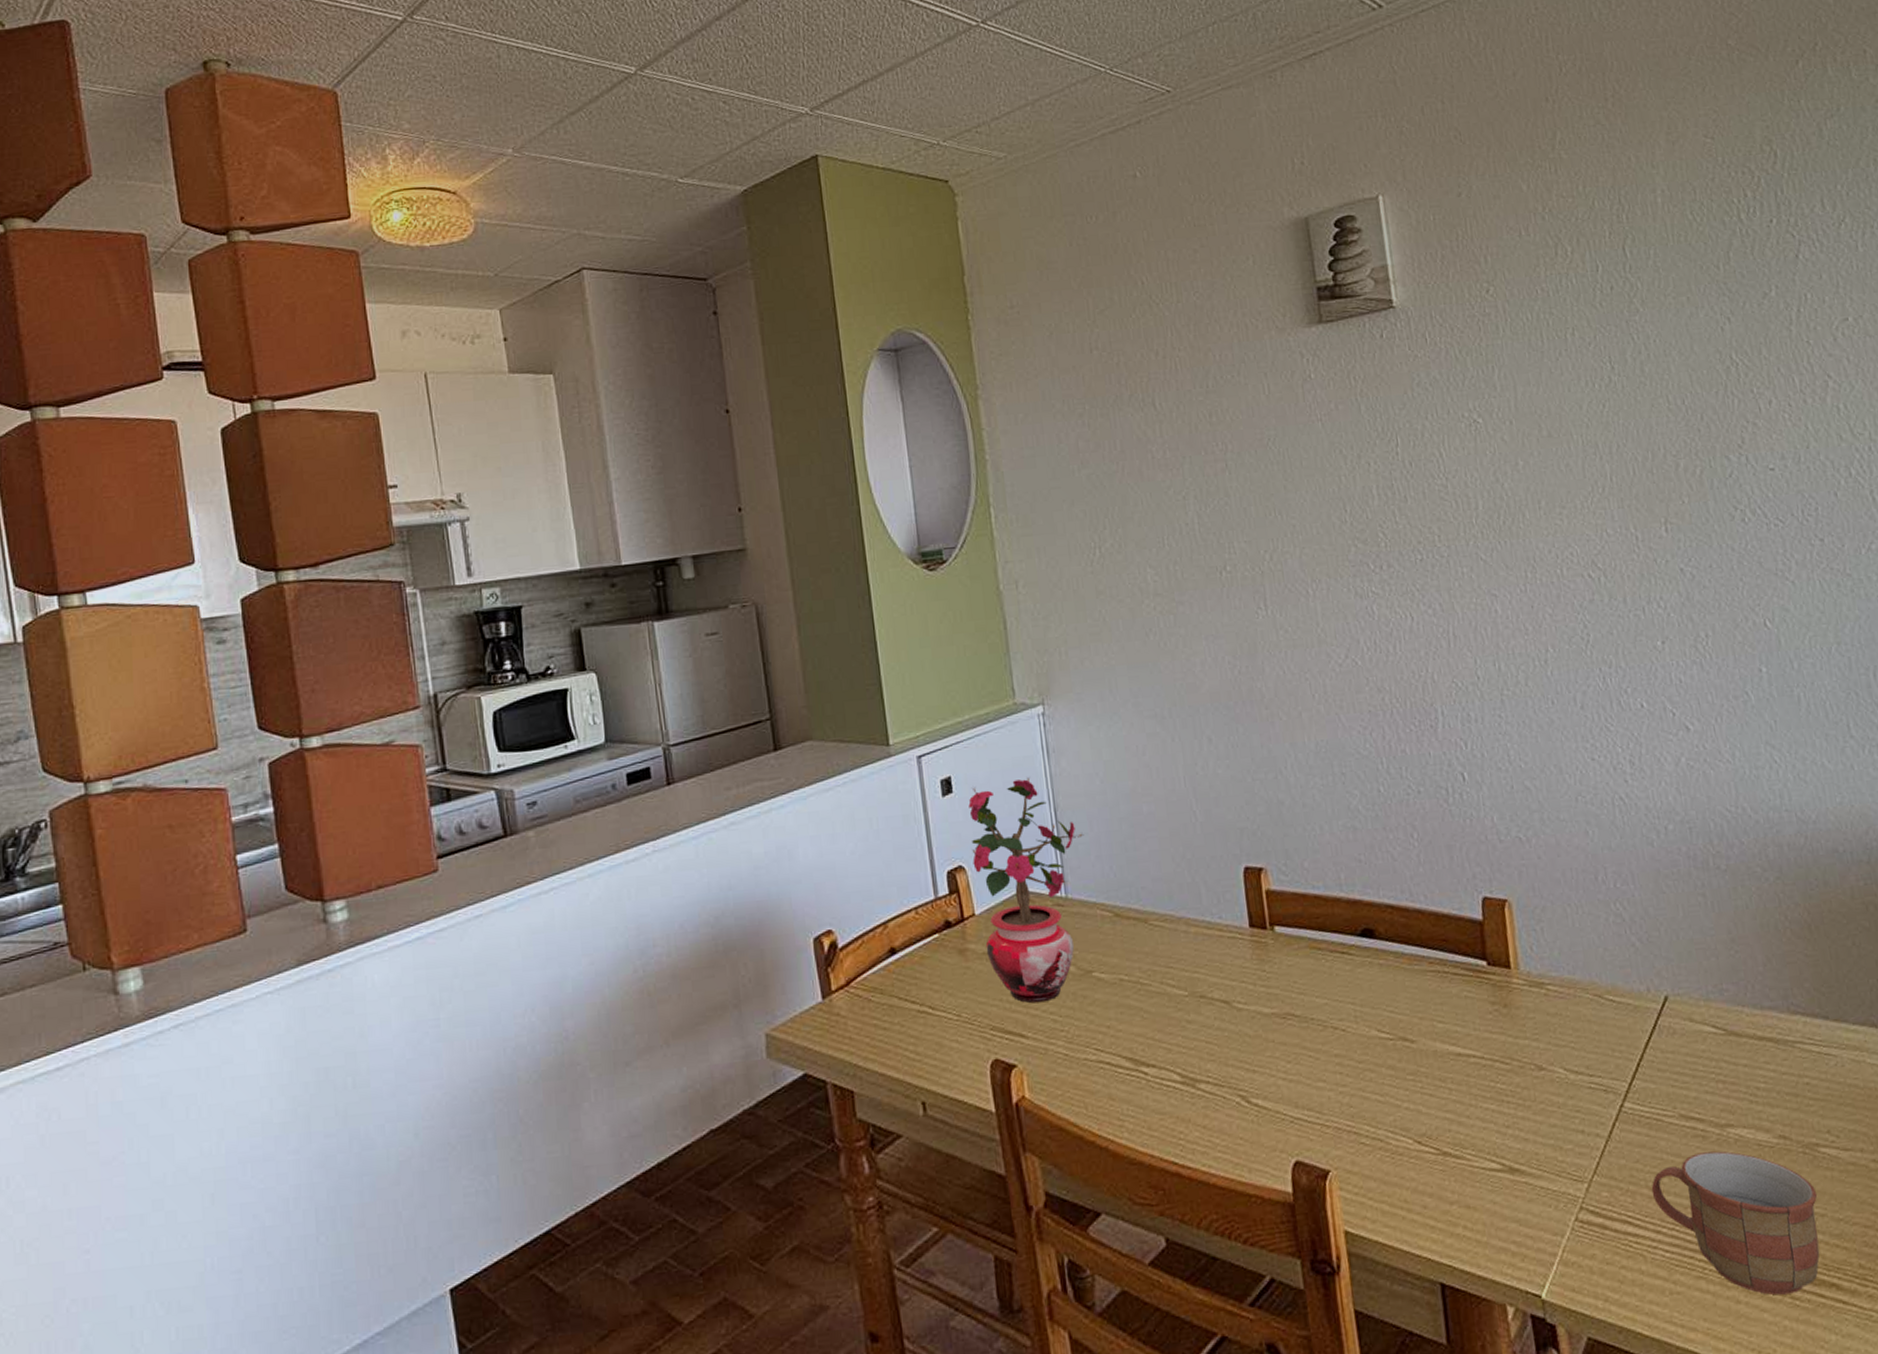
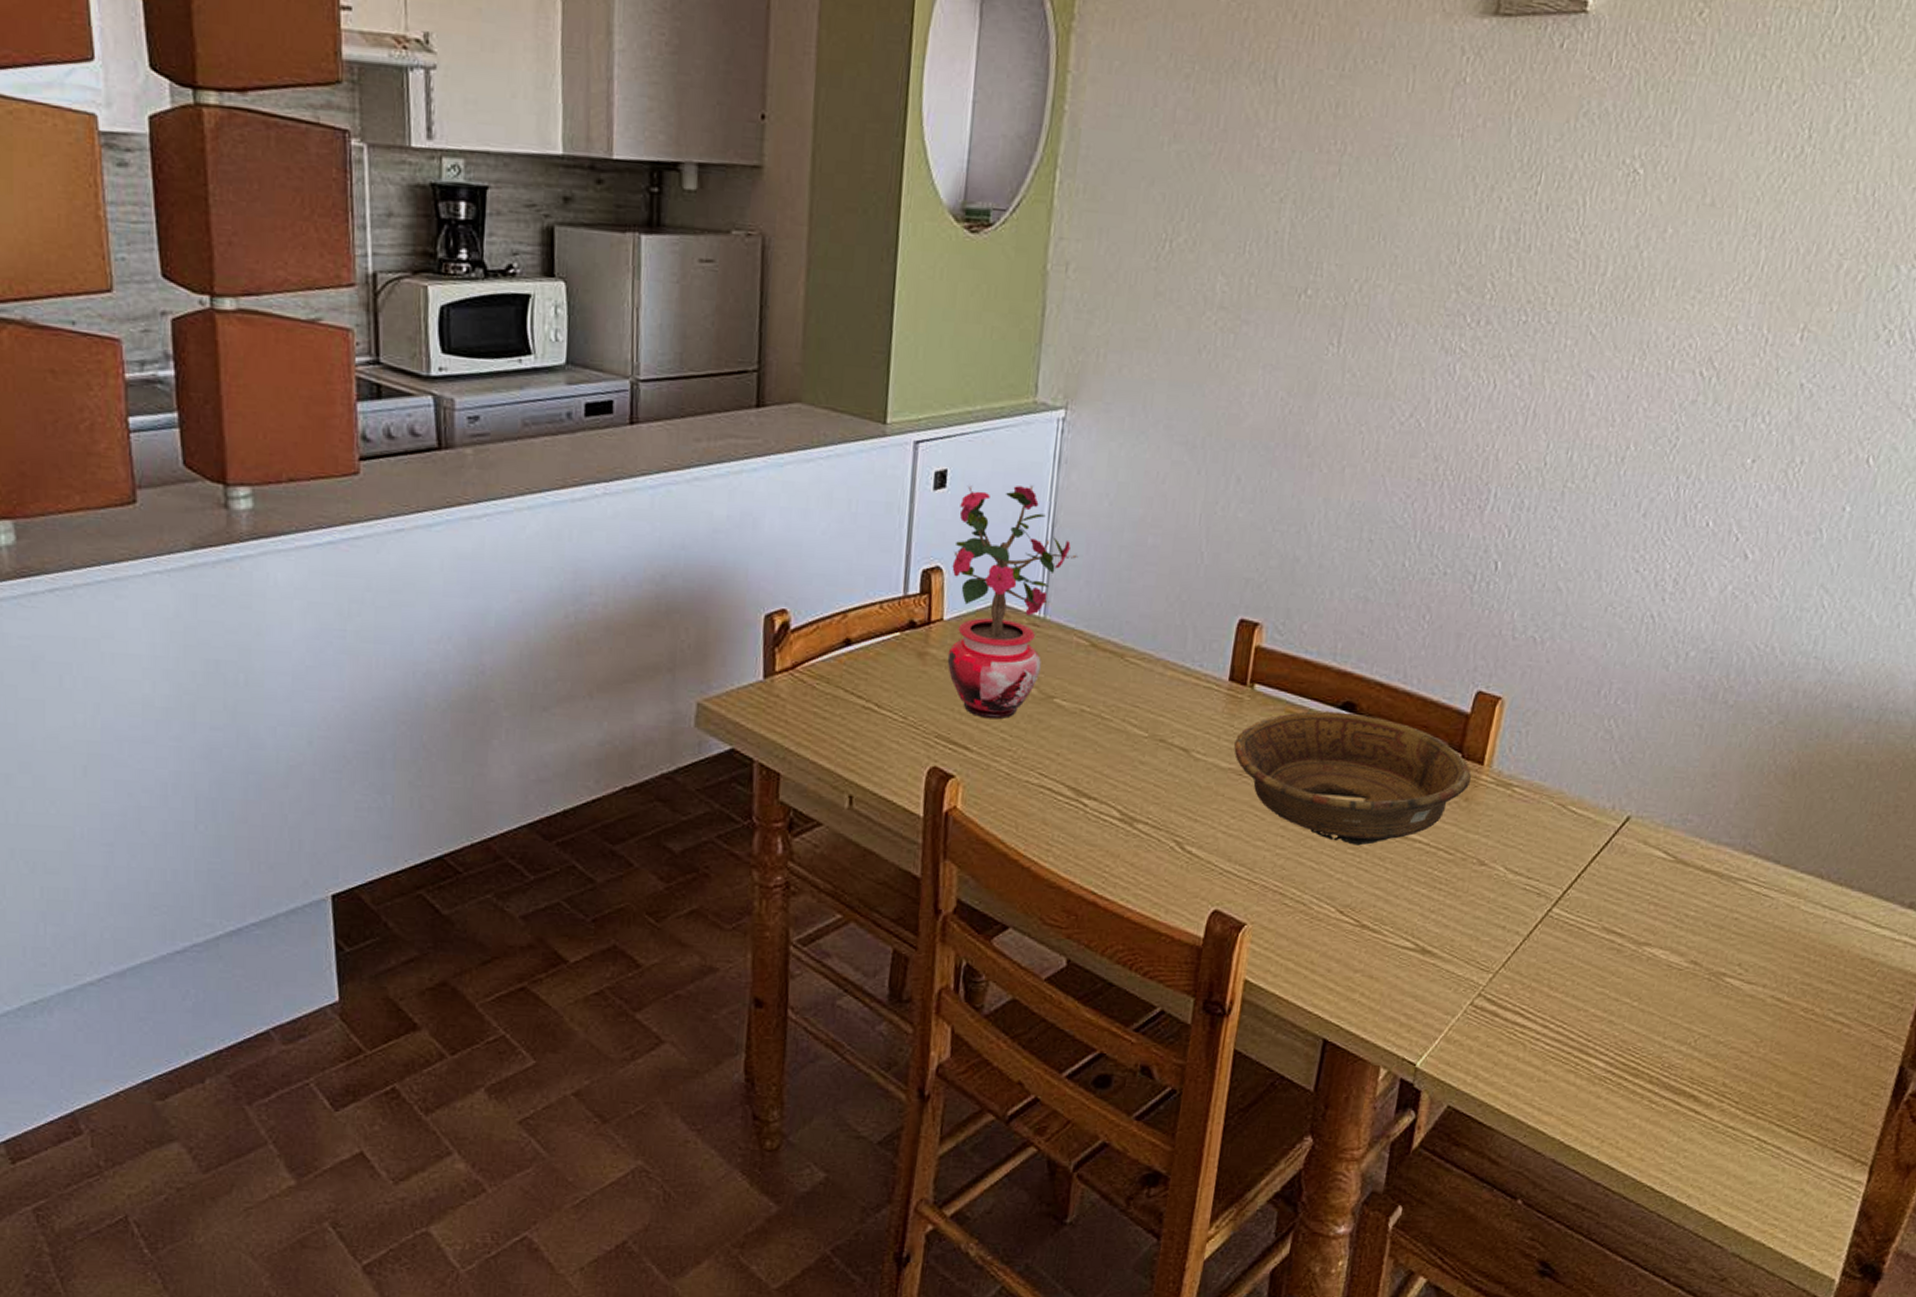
decorative bowl: none [1270,938,1504,1071] -> present [1234,710,1471,846]
mug: present [1651,1151,1820,1296] -> none [1551,964,1708,1098]

